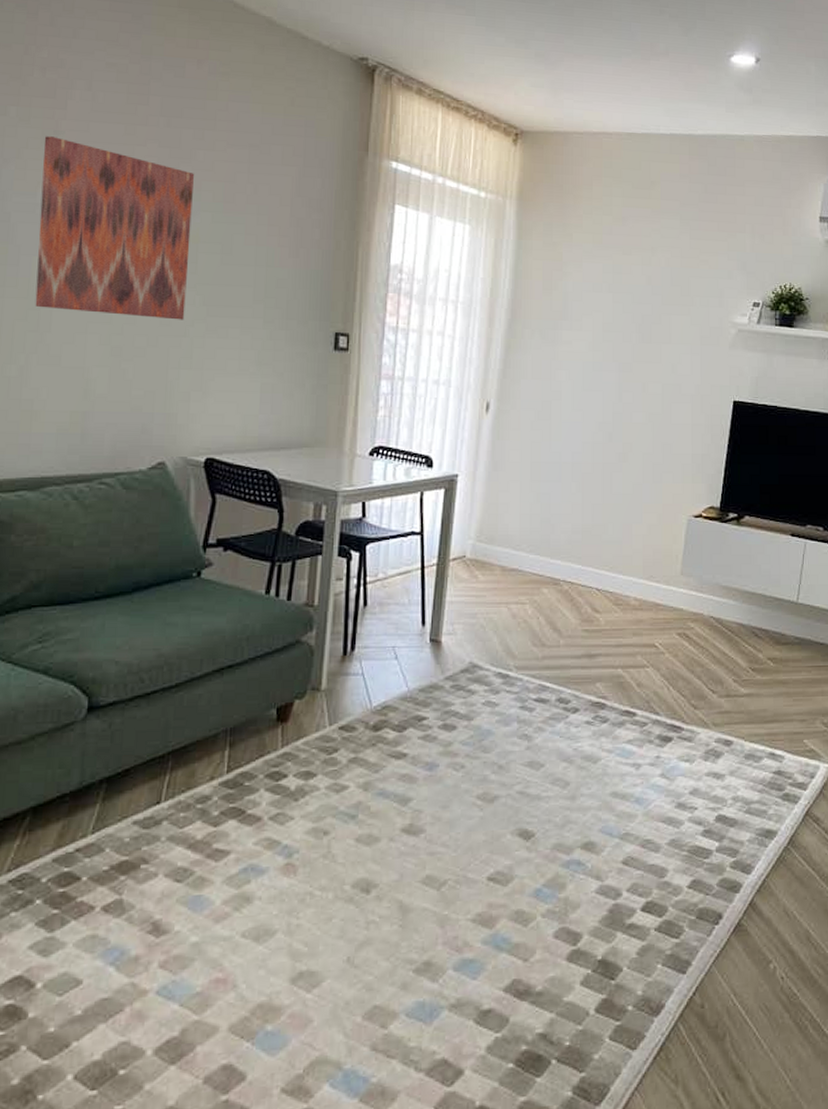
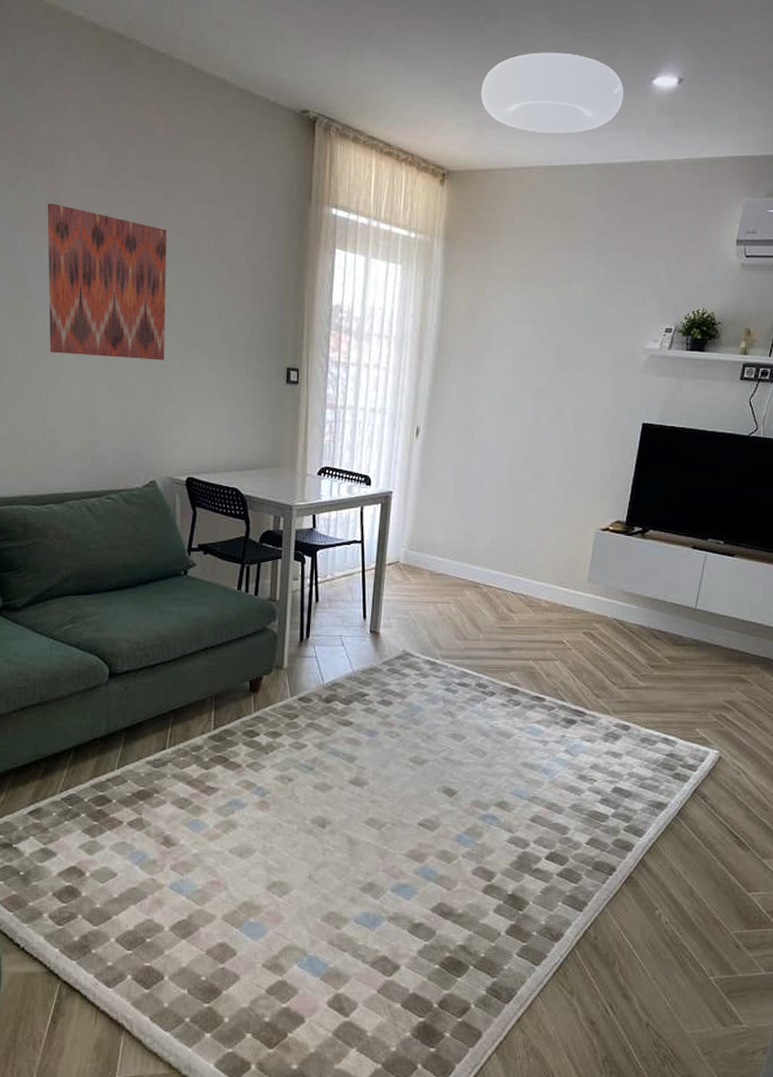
ceiling light: none [555,21,702,102] -> present [480,52,623,133]

